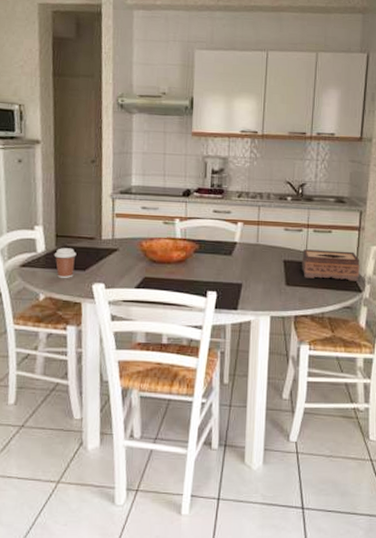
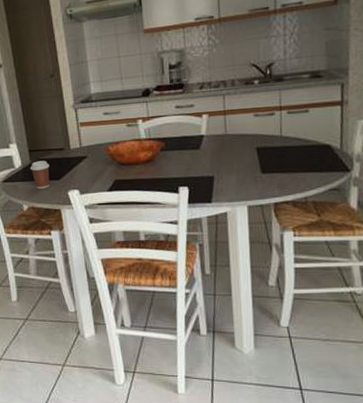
tissue box: present [302,249,360,281] -> none [277,129,346,163]

